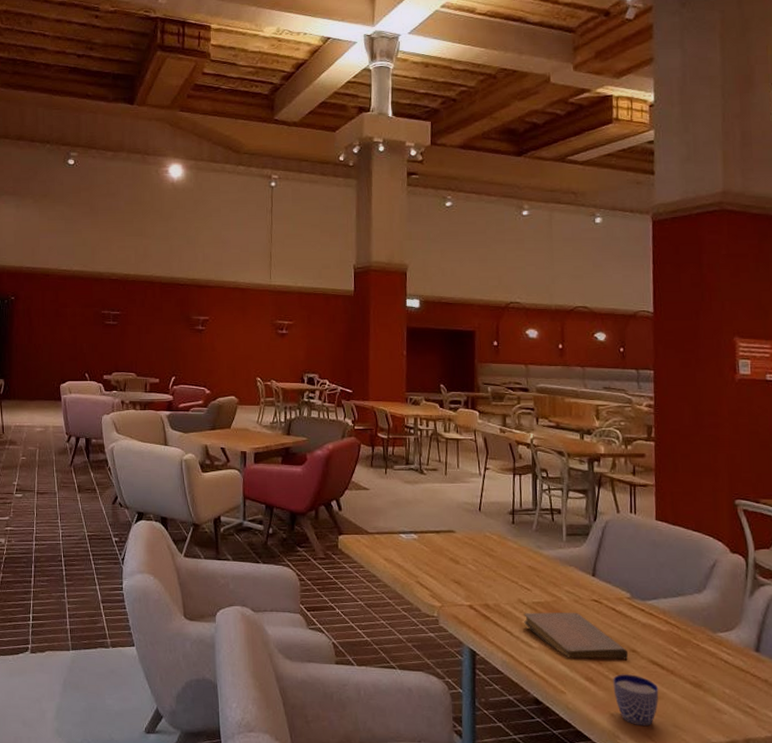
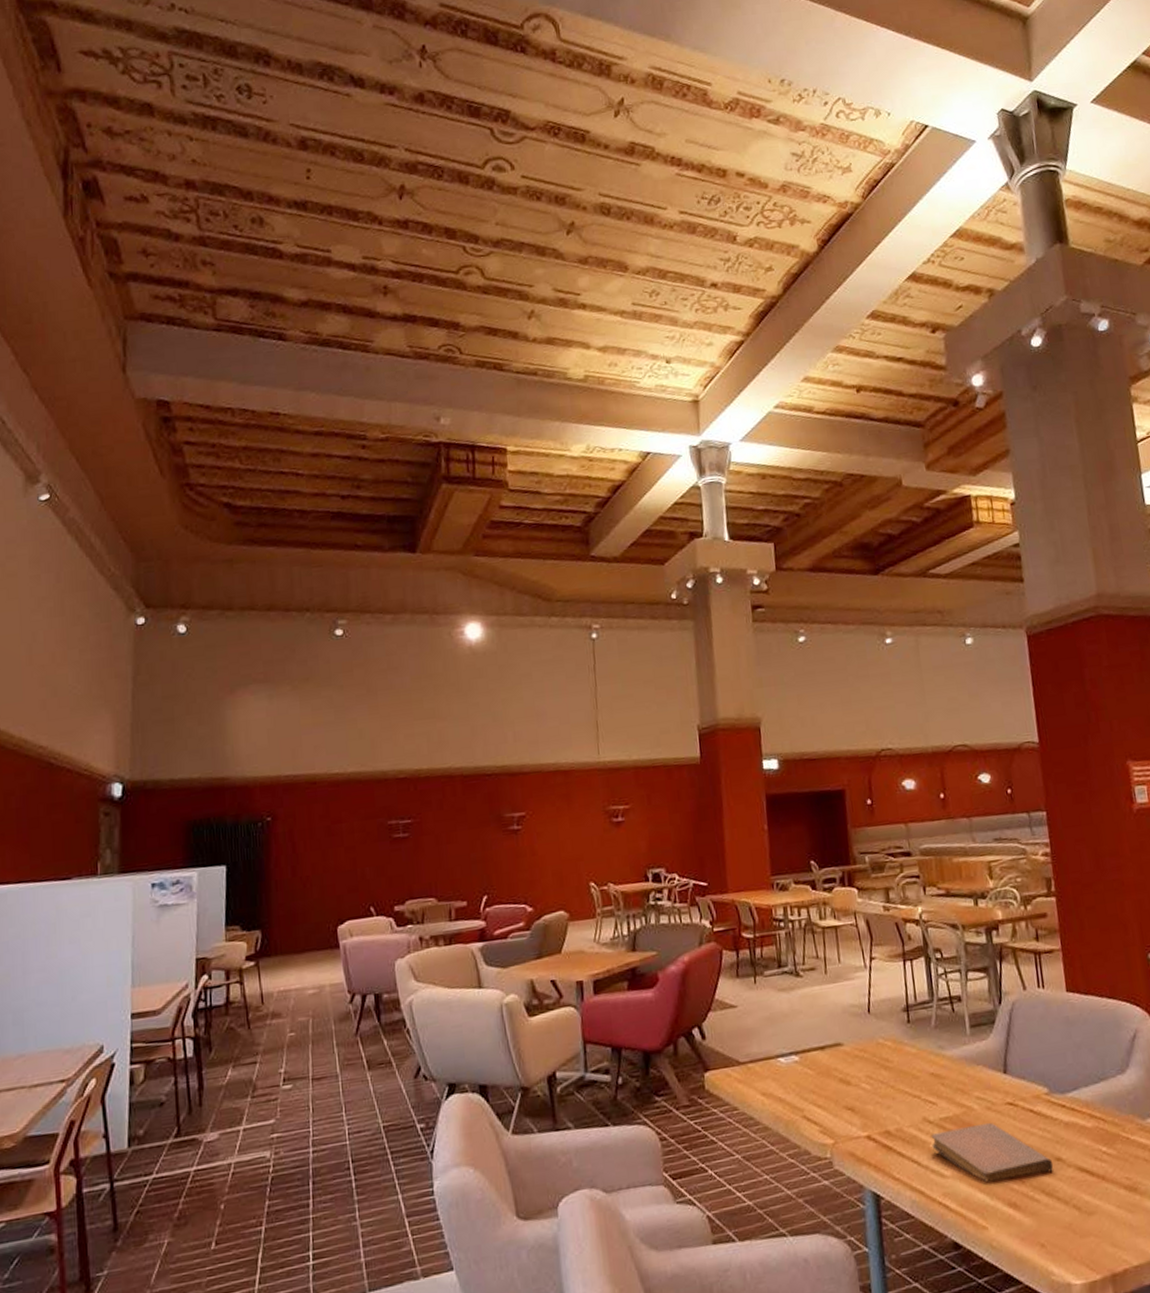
cup: present [613,674,659,727] -> none [1039,1189,1092,1254]

